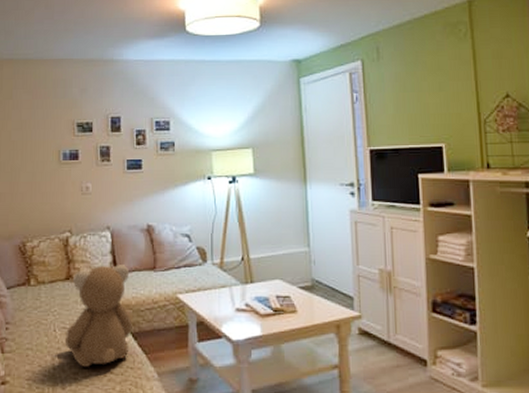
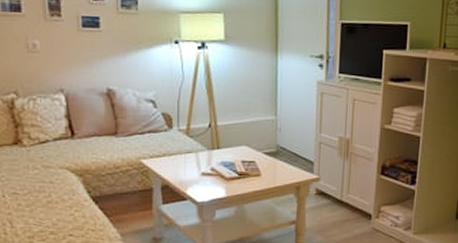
teddy bear: present [64,265,132,367] -> none [16,129,93,231]

